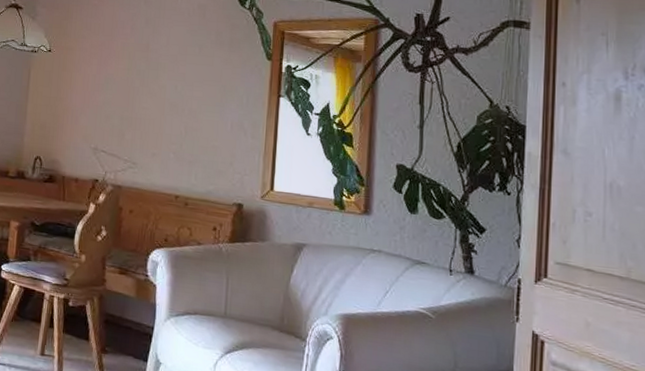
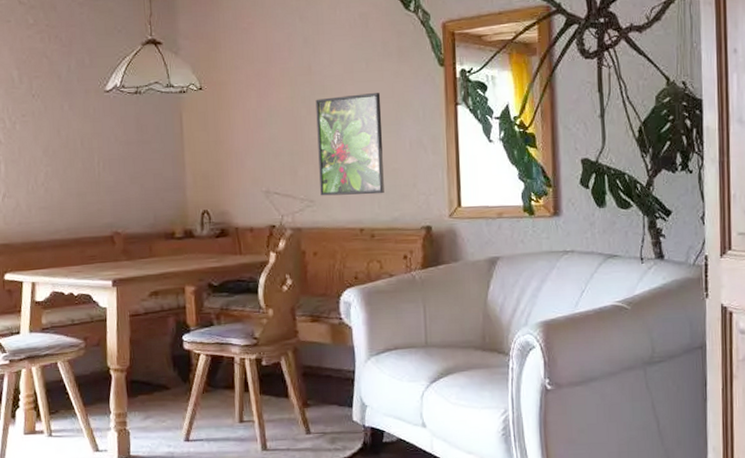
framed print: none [143,73,209,167] -> present [315,93,384,196]

